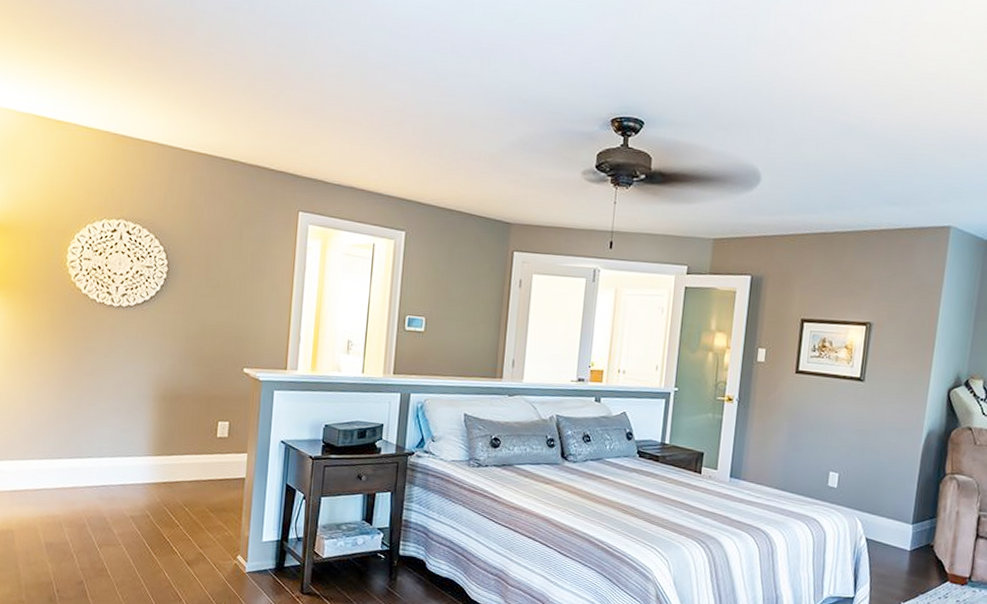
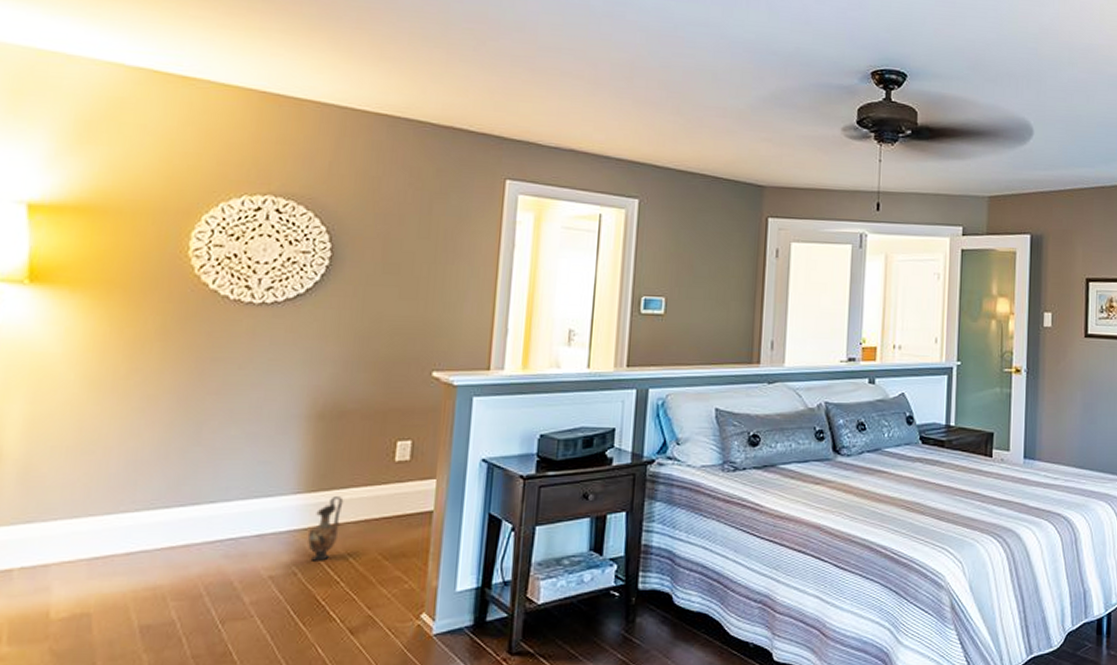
vase: none [156,460,181,509] -> present [308,497,344,561]

